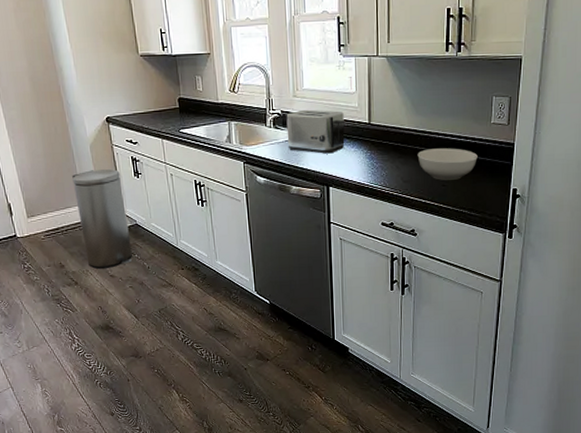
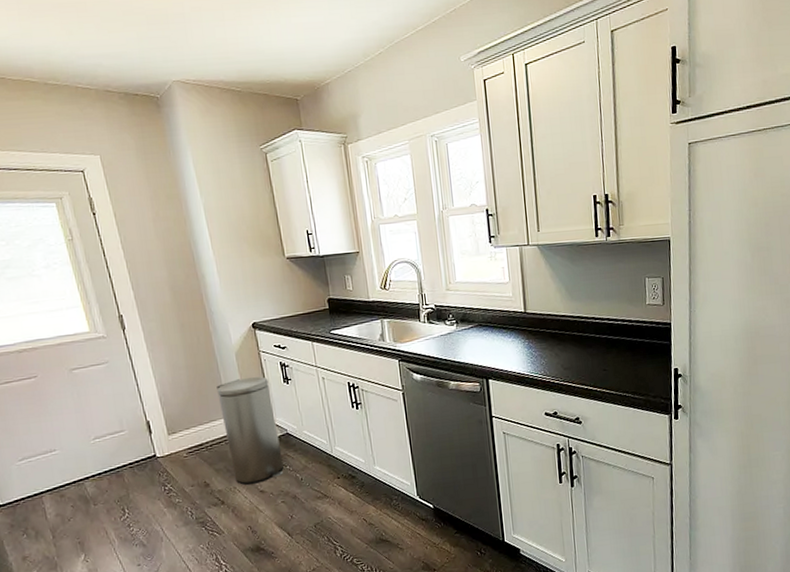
toaster: present [286,109,345,155] -> none [440,301,502,347]
bowl: present [417,148,478,180] -> none [575,331,636,365]

